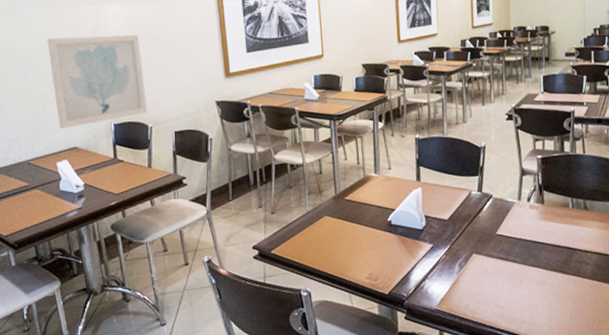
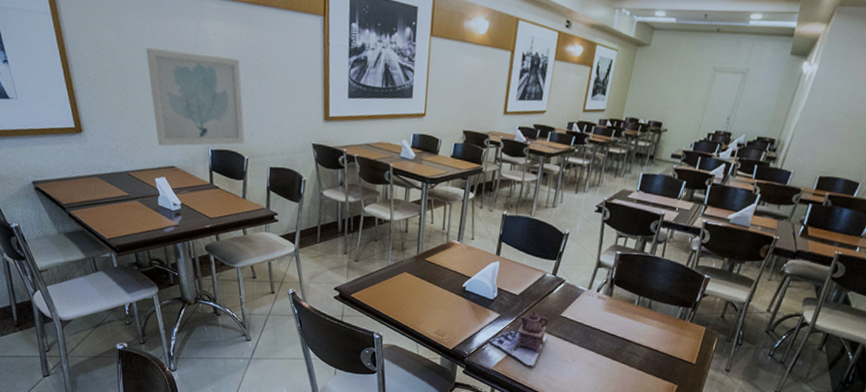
teapot: none [426,235,488,299] -> present [488,311,549,367]

